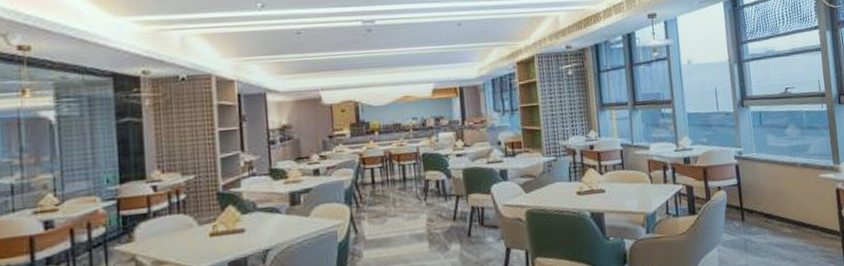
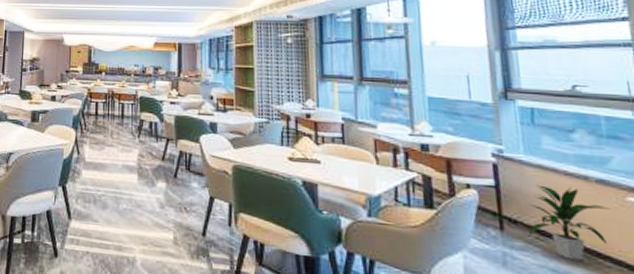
indoor plant: none [760,174,810,234] -> present [527,184,611,261]

